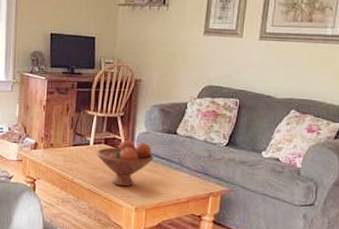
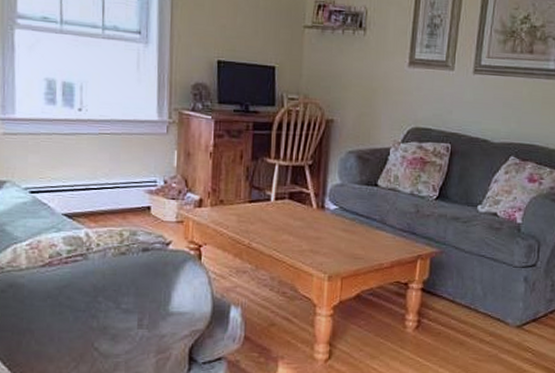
fruit bowl: present [96,139,154,187] -> none [279,193,351,251]

